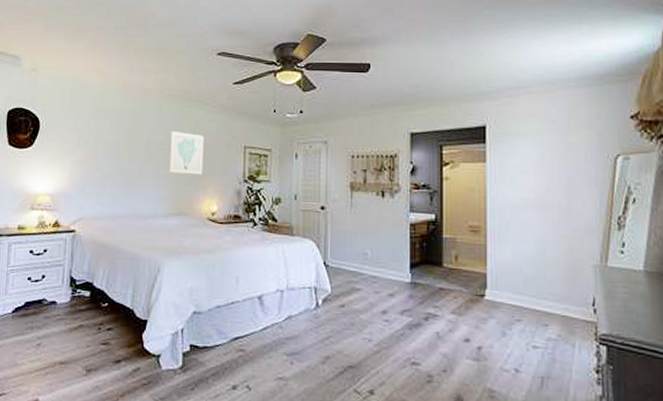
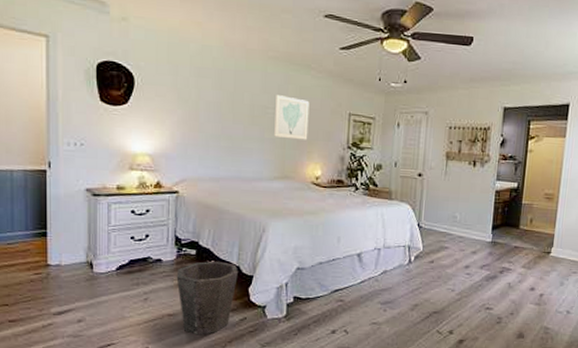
waste bin: none [70,303,132,387] -> present [176,261,238,335]

